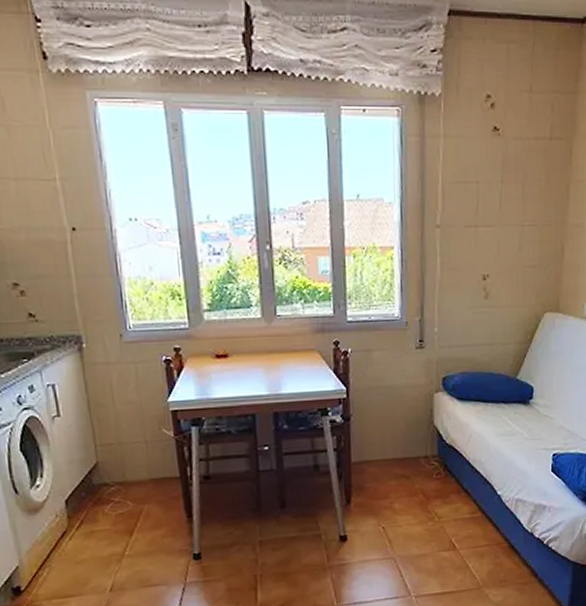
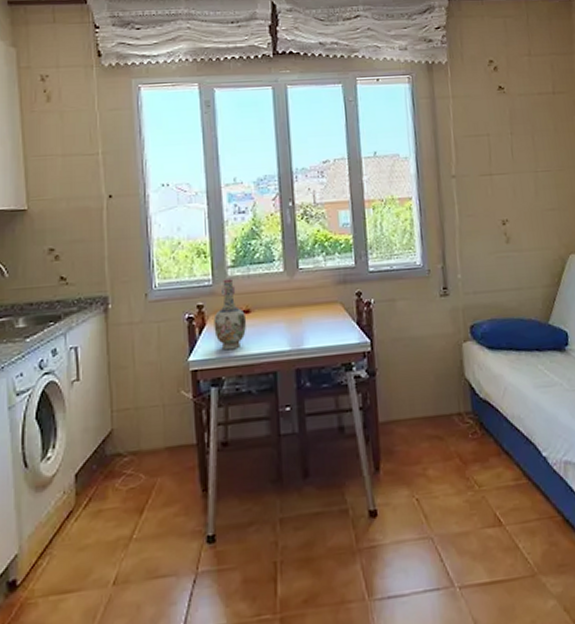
vase: none [191,321,224,393] -> present [213,277,246,350]

